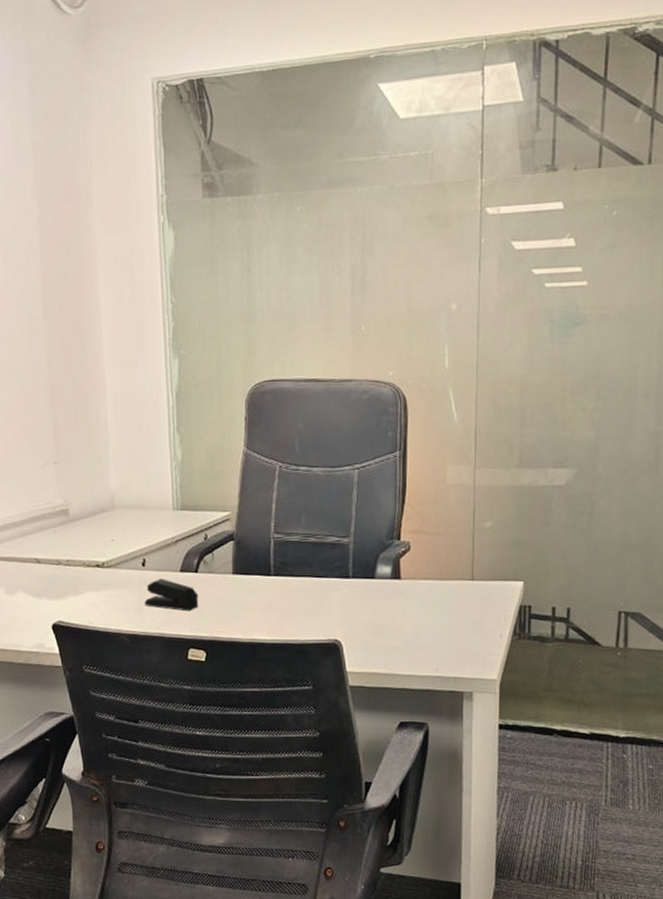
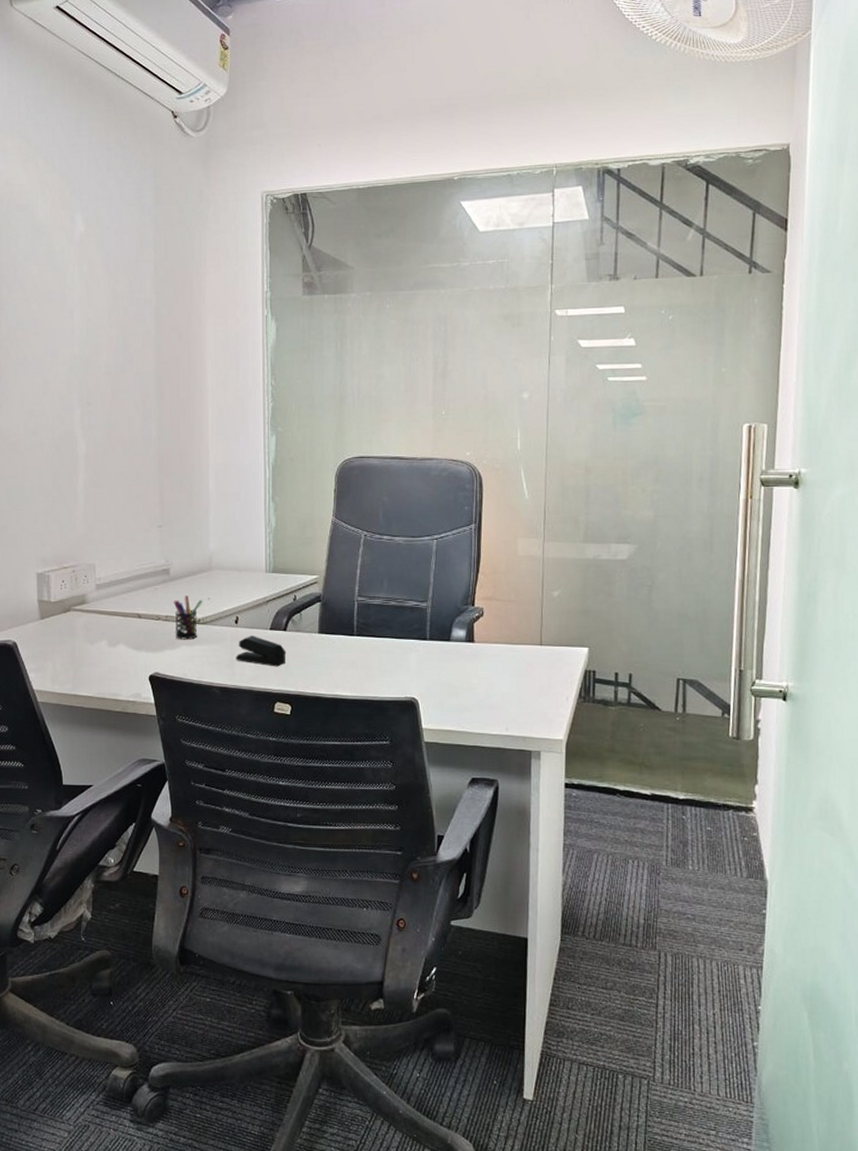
pen holder: none [74,538,106,585] -> present [173,596,202,640]

